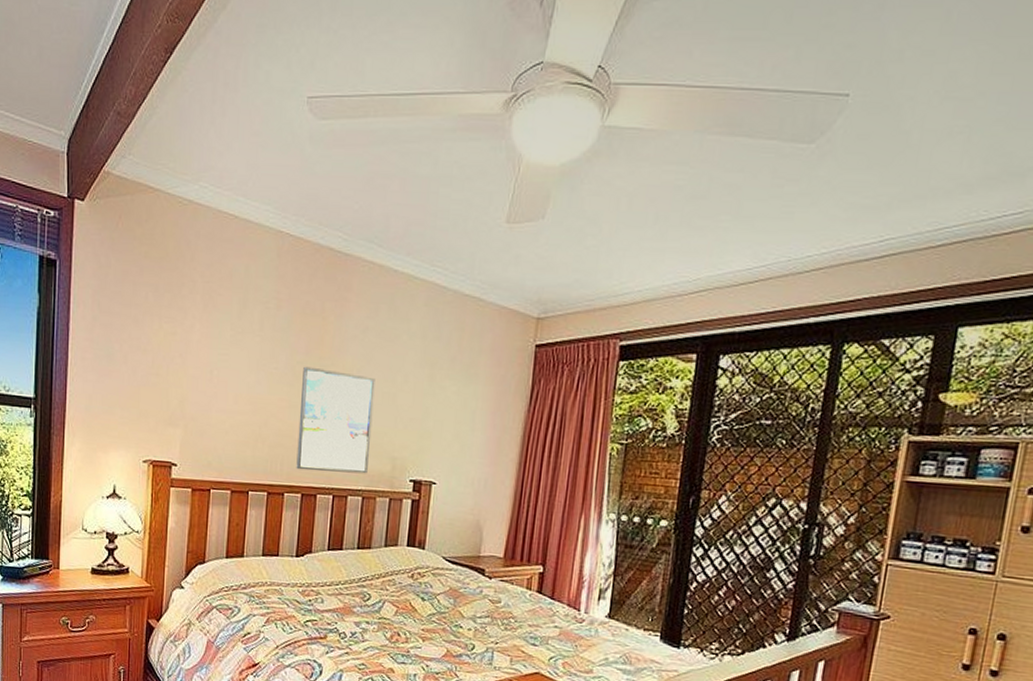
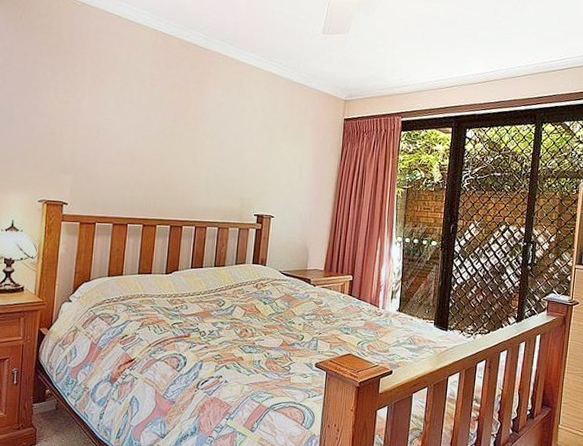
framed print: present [296,366,375,474] -> none [166,130,228,210]

